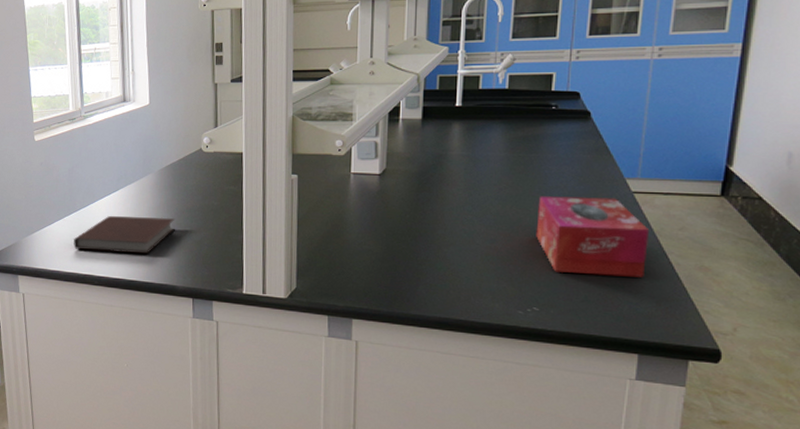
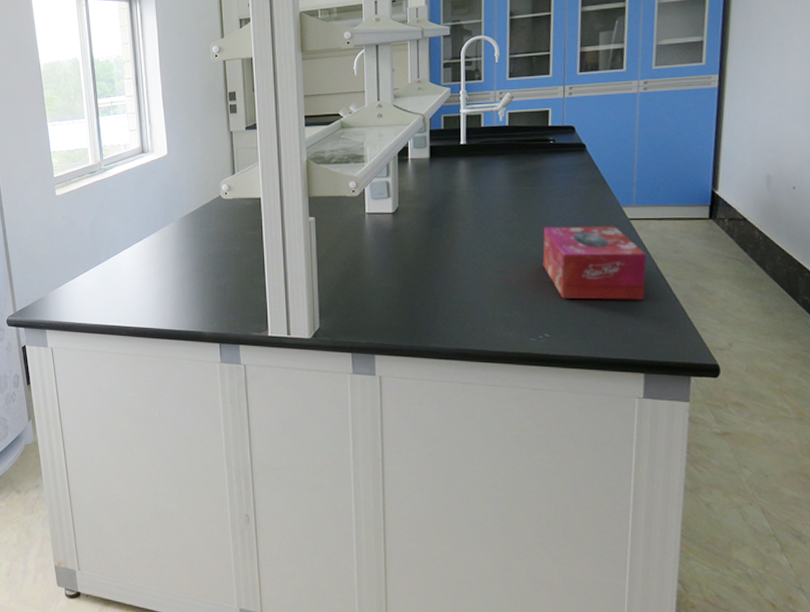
notebook: present [74,216,175,255] -> none [100,265,199,303]

